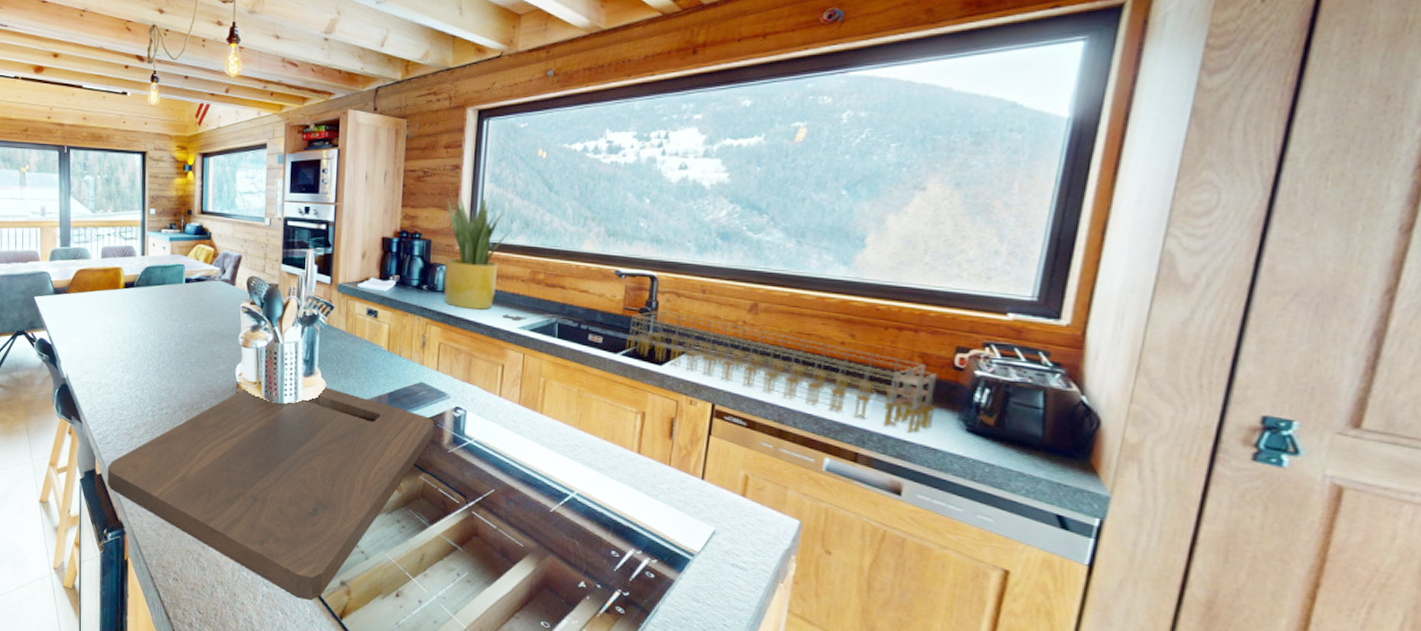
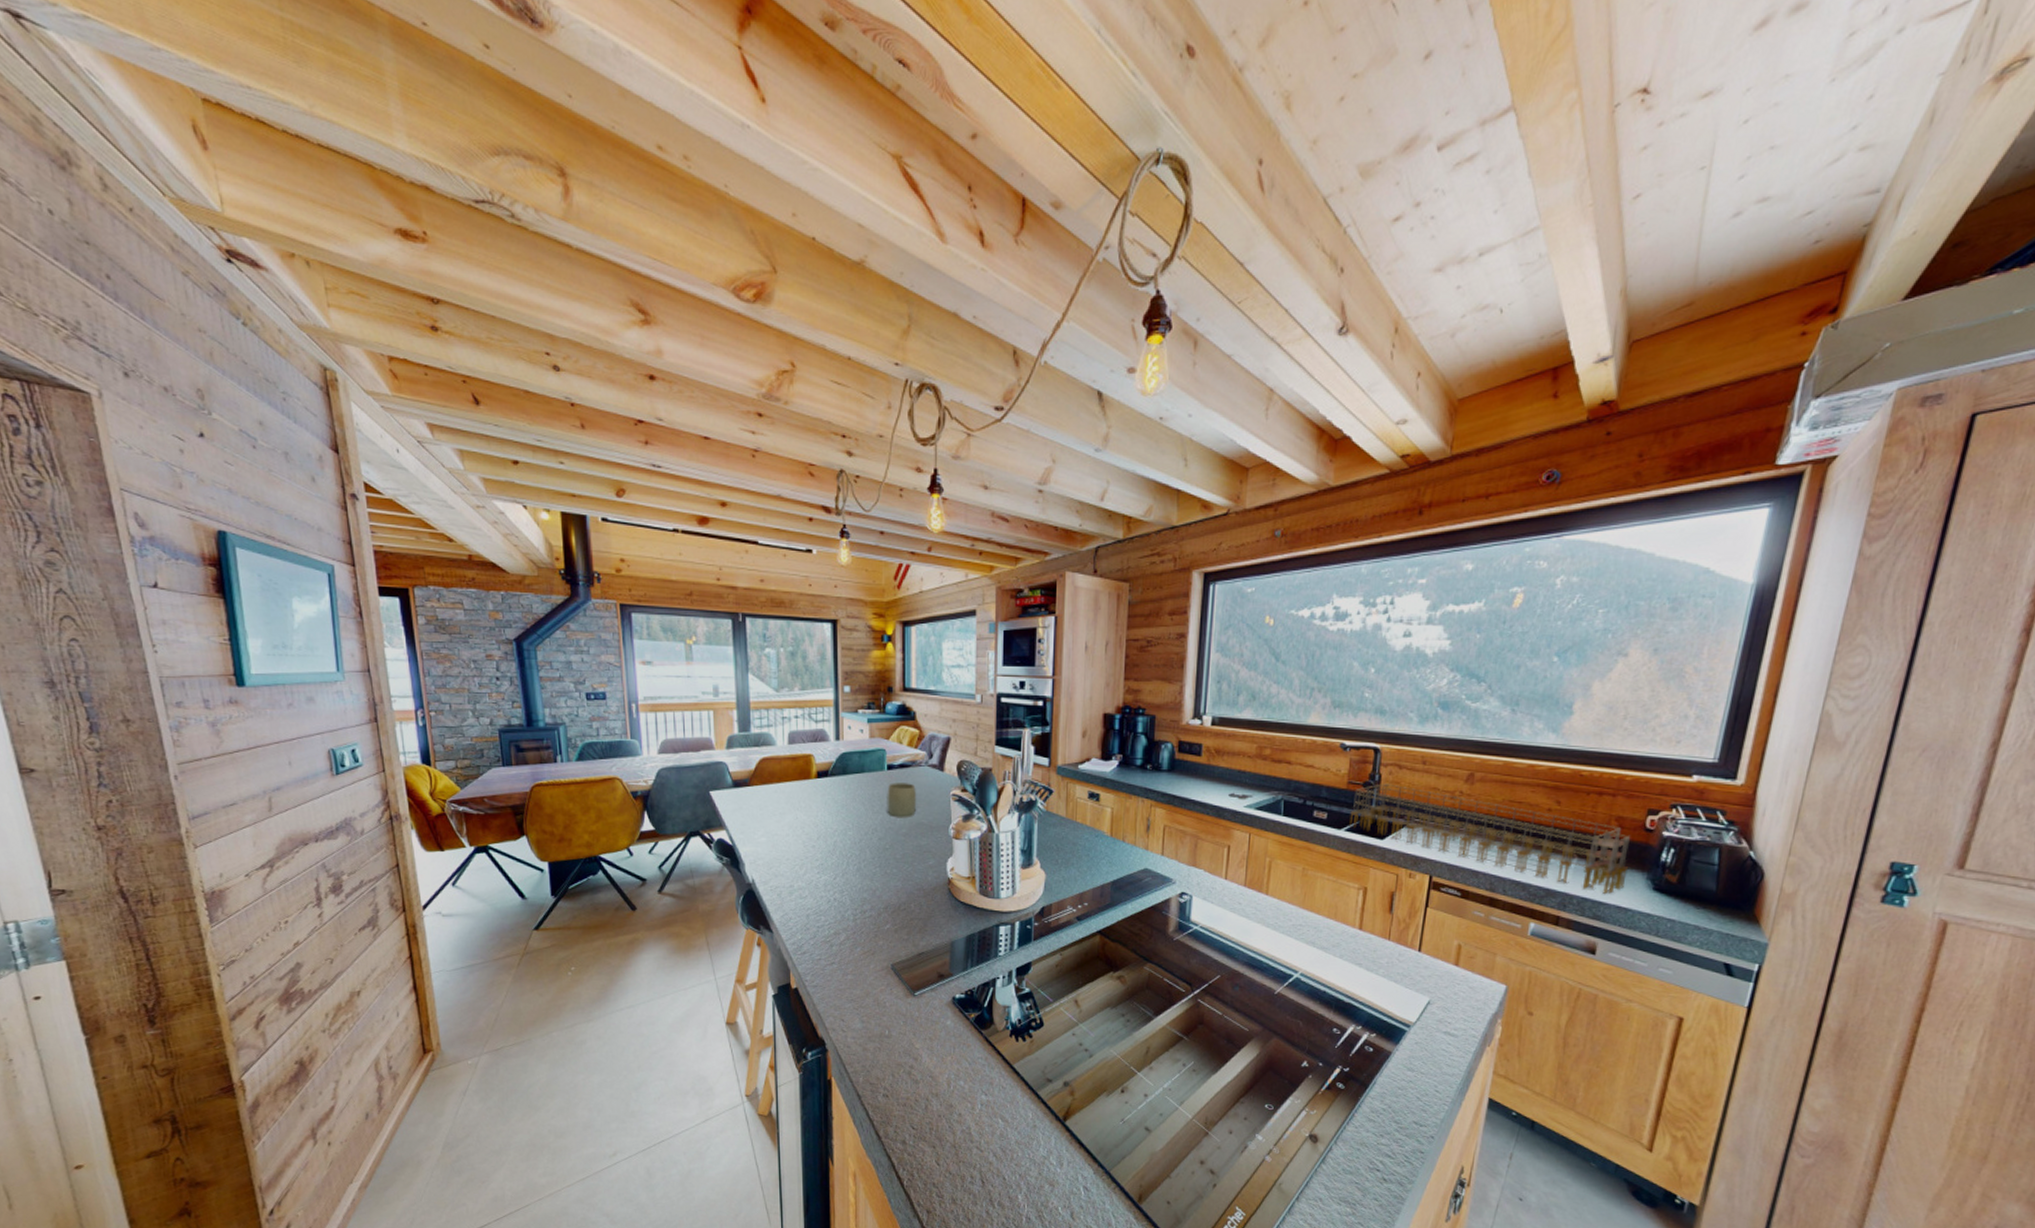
cutting board: present [107,387,435,600] -> none [804,878,1160,1105]
mug: none [184,294,211,327] -> present [887,783,917,818]
planter: present [443,194,510,310] -> none [1168,665,1237,789]

